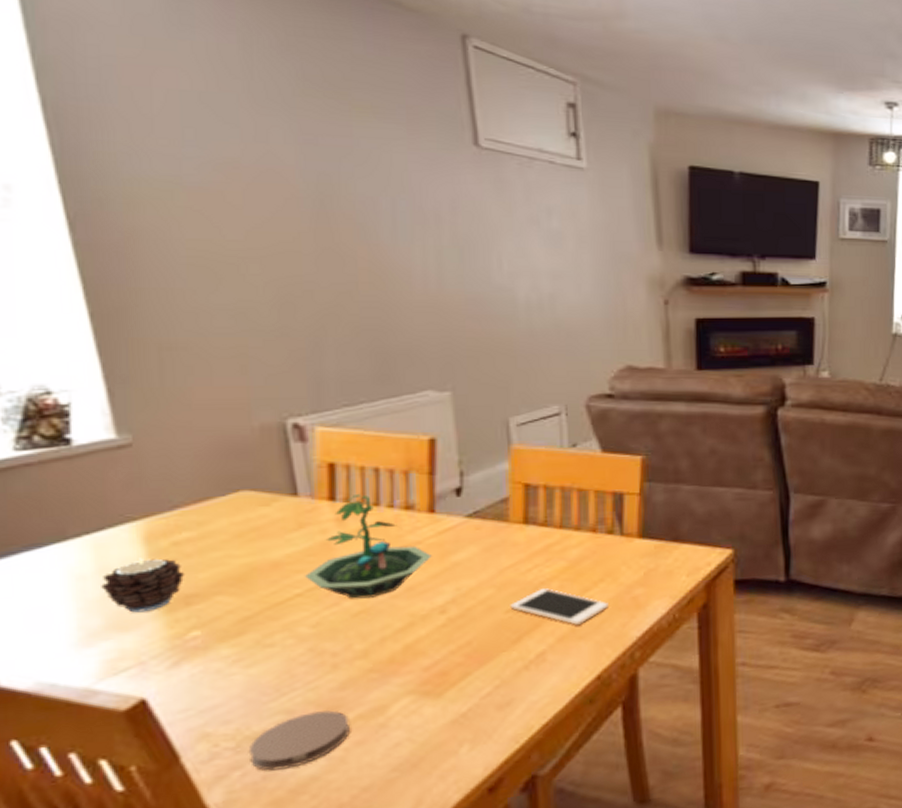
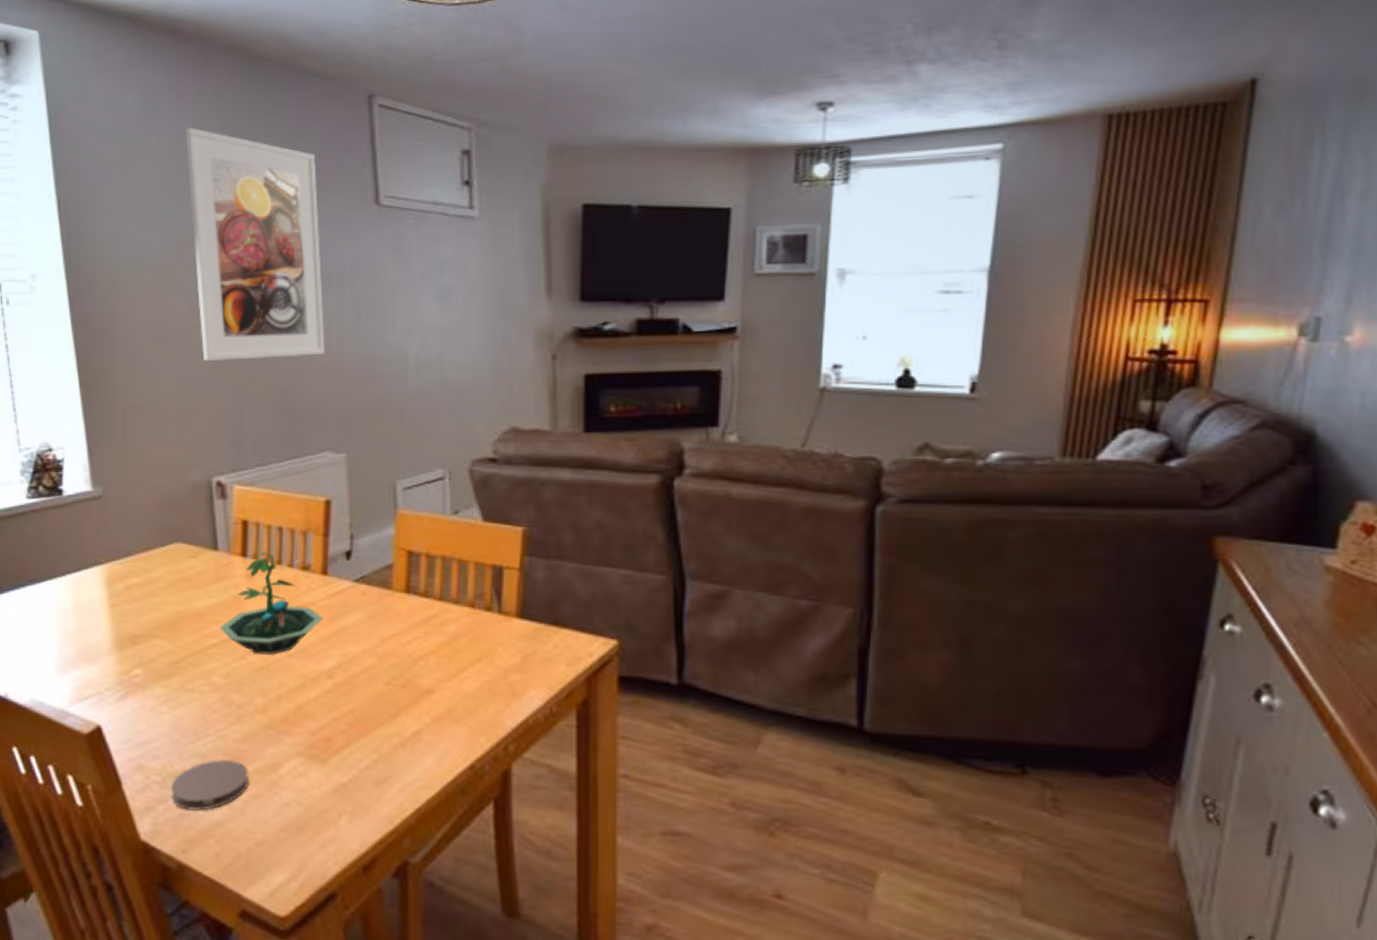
candle: present [101,558,185,613] -> none [76,598,133,647]
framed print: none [229,37,422,296] -> present [185,127,325,361]
cell phone: present [510,588,608,625] -> none [390,663,484,706]

